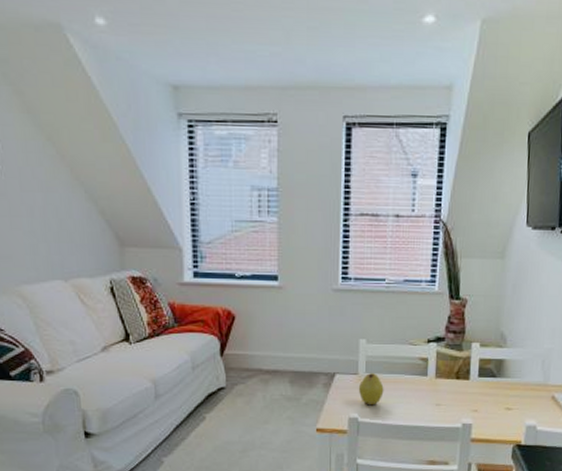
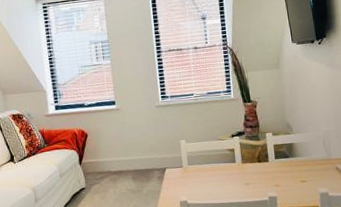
fruit: present [358,373,384,404] -> none [184,165,204,190]

